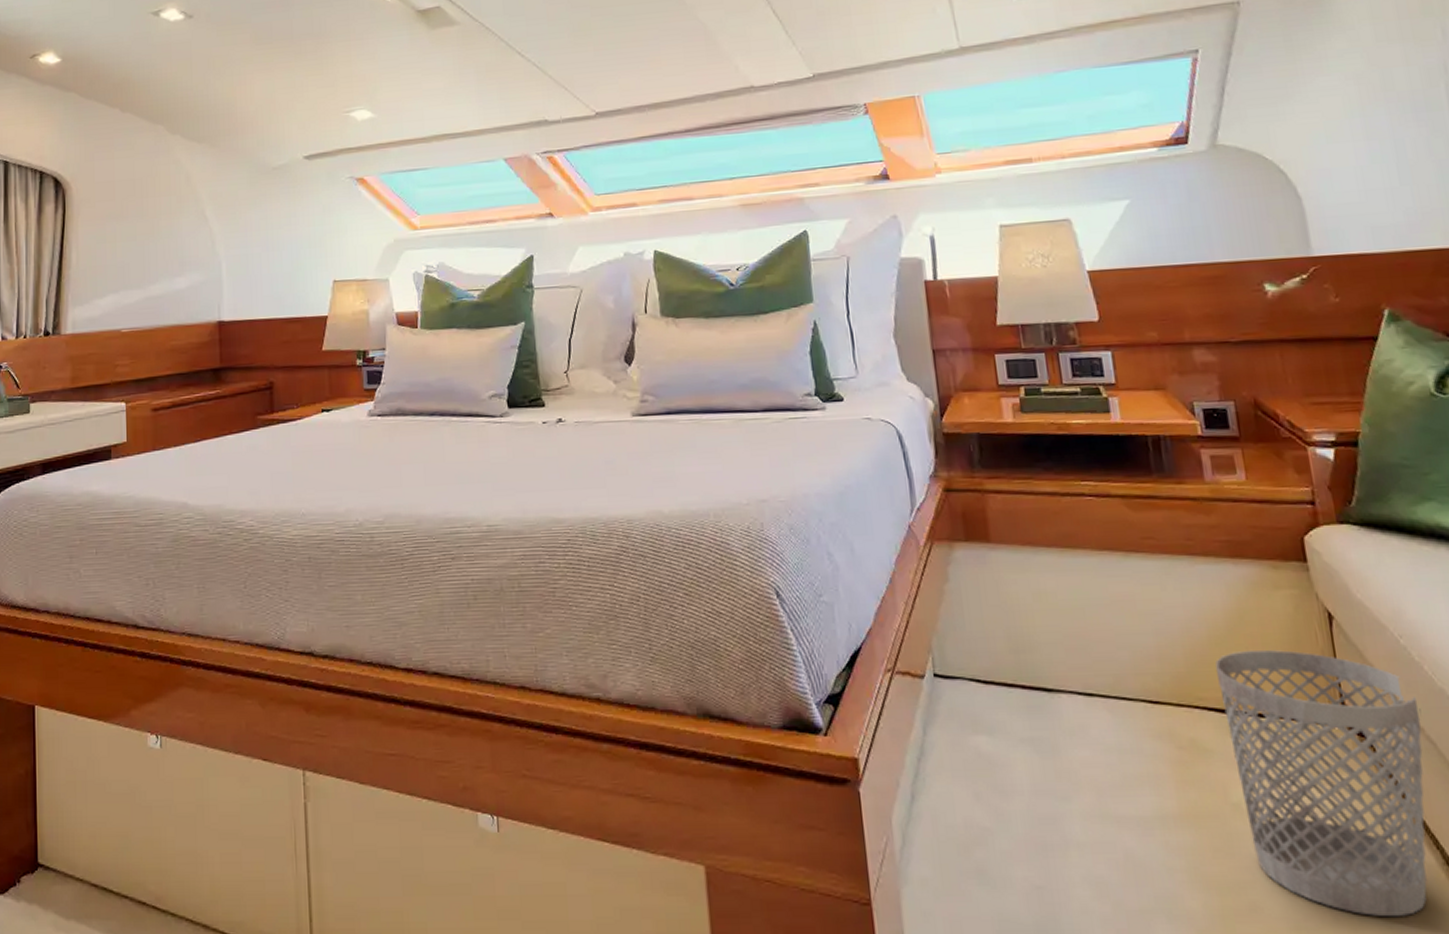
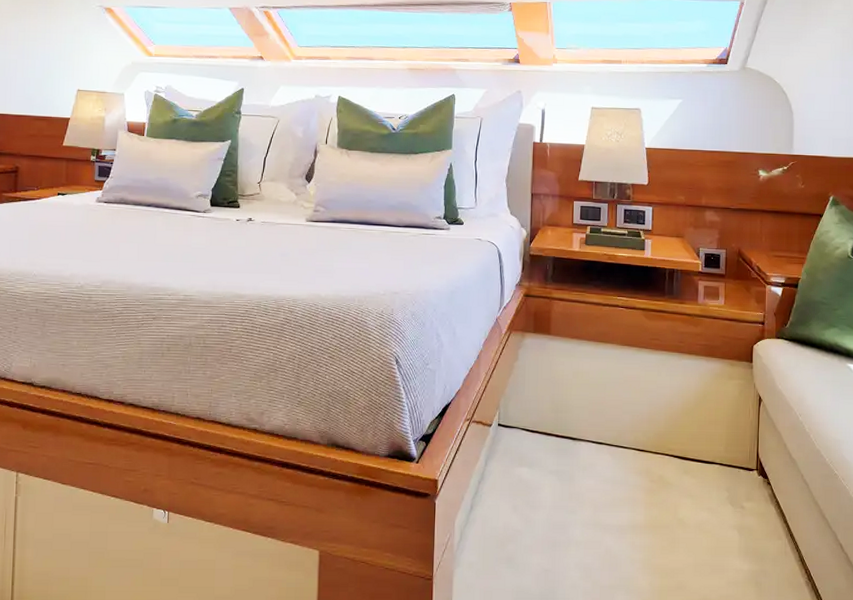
wastebasket: present [1214,650,1427,916] -> none [683,419,804,592]

